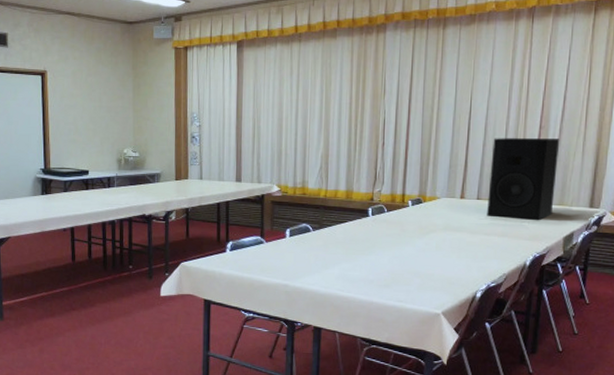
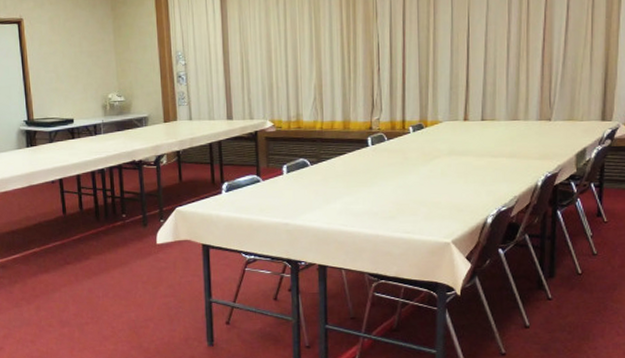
speaker: present [487,138,560,221] -> none [493,51,566,139]

